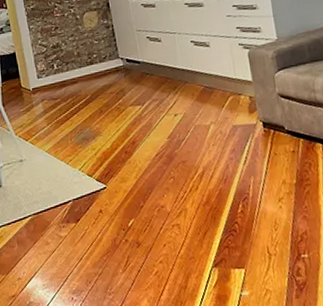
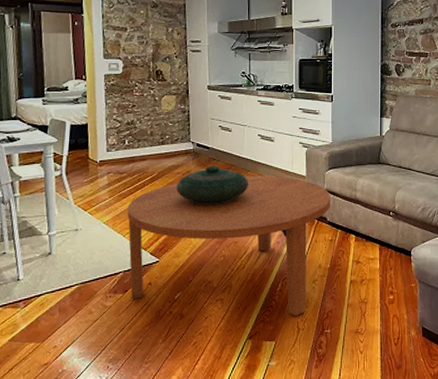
coffee table: none [66,84,287,240] -> present [127,175,331,316]
decorative bowl: none [111,80,189,125] -> present [176,166,249,205]

